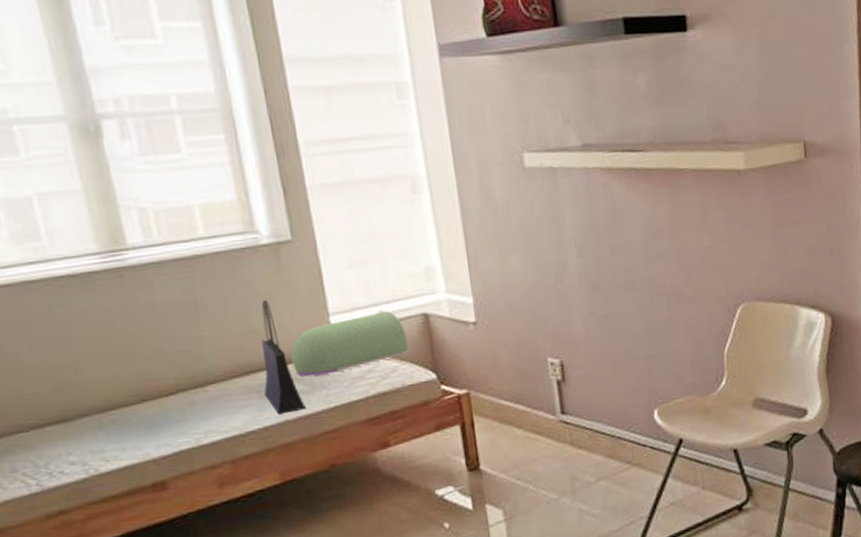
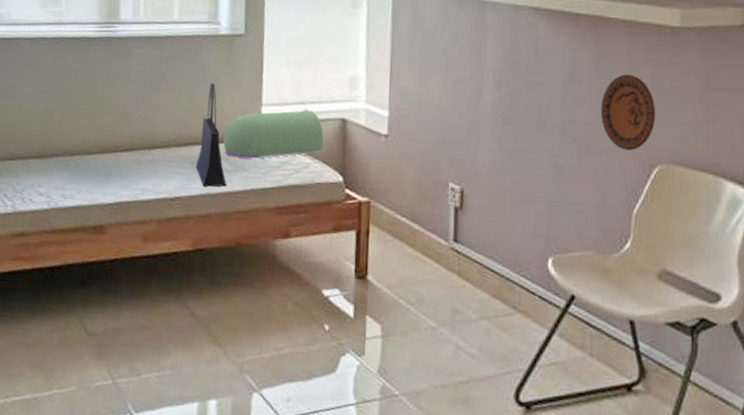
decorative plate: none [682,222,734,296] -> present [601,74,656,151]

